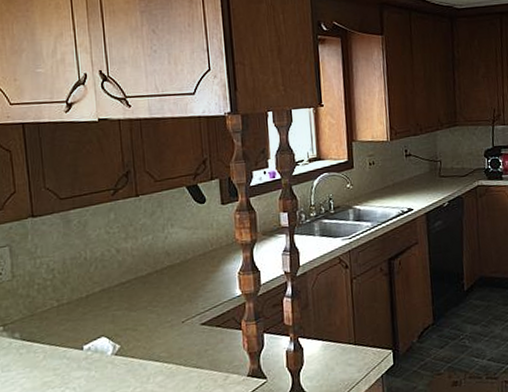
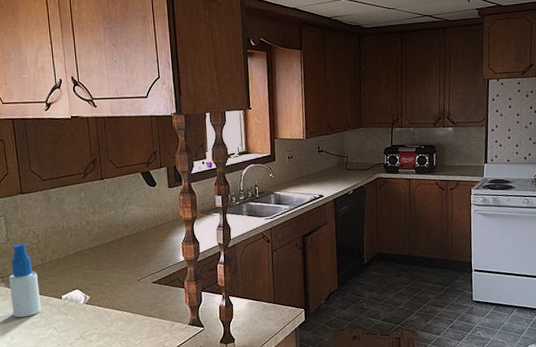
spray bottle: none [13,279,55,377] -> present [9,242,41,318]

